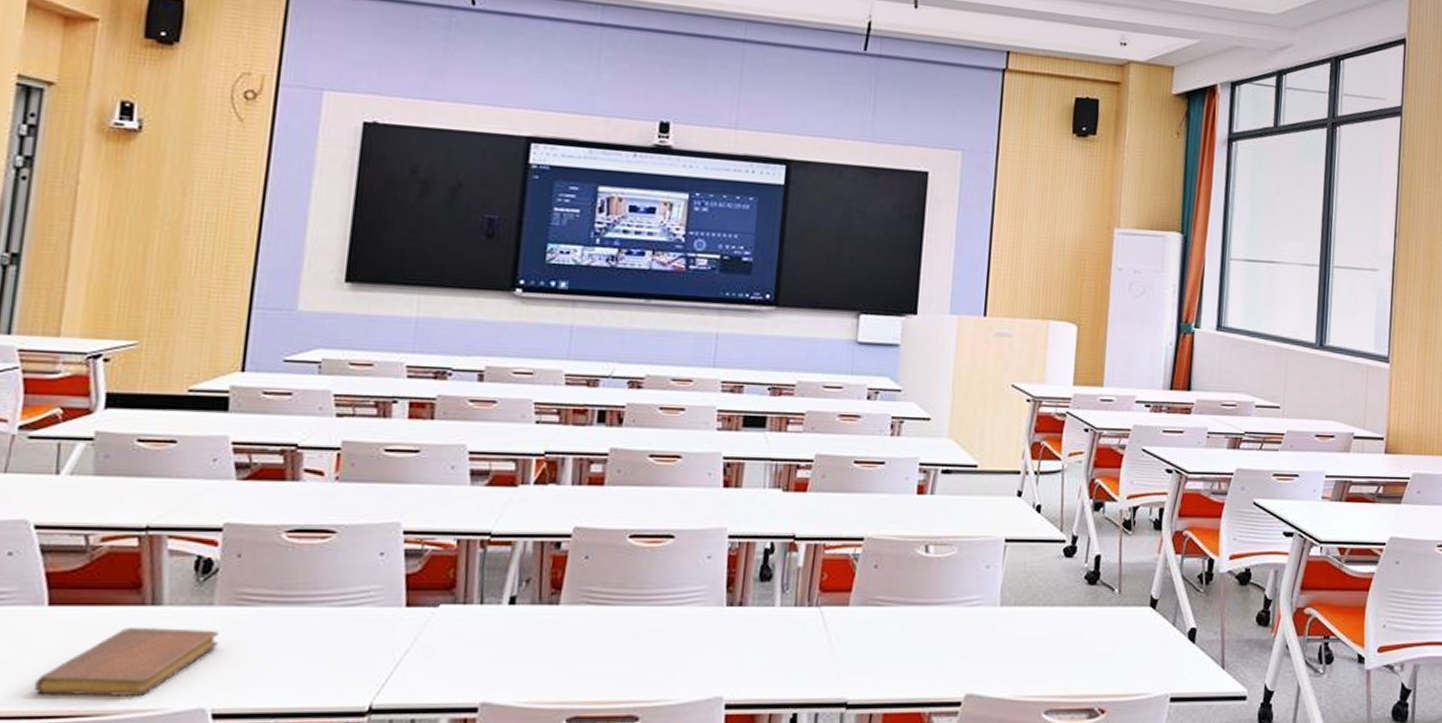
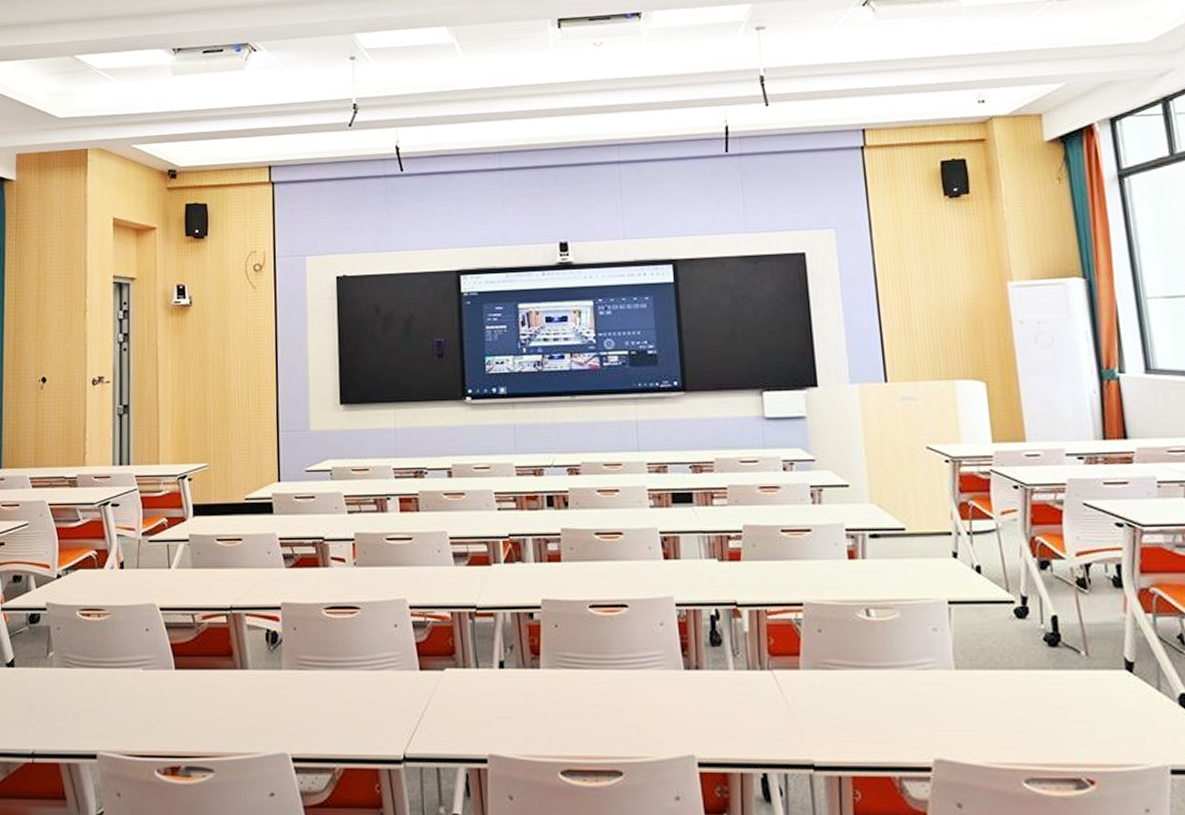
notebook: present [34,628,219,696] -> none [173,687,289,742]

